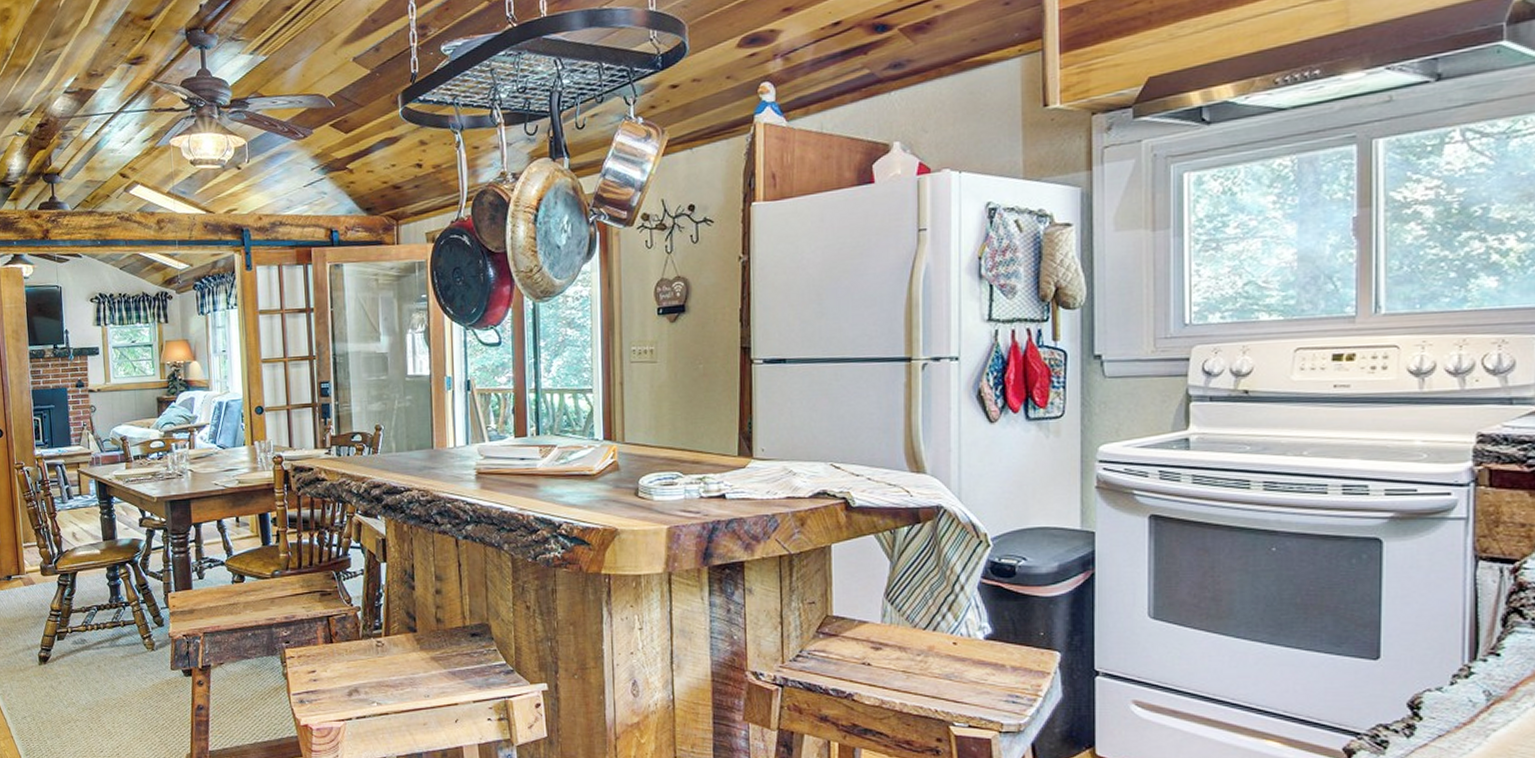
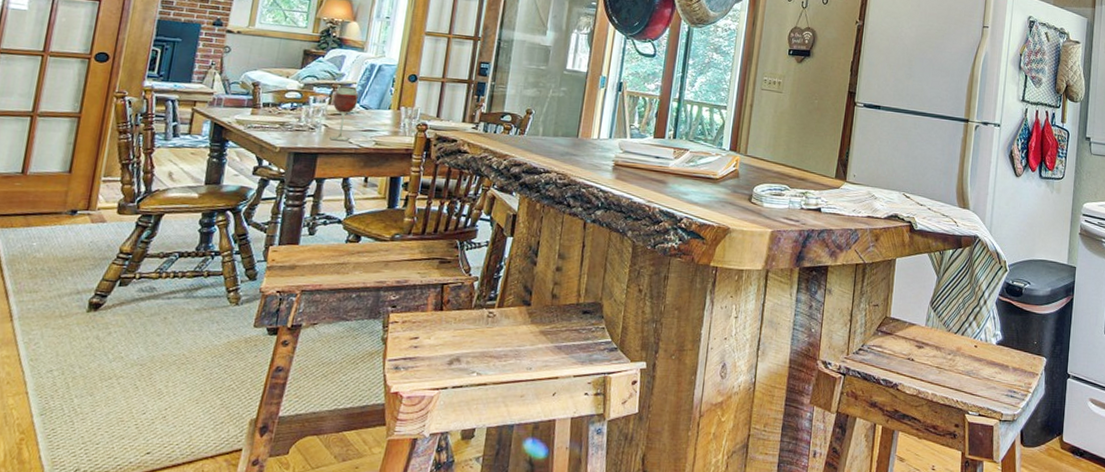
wineglass: none [192,427,216,484] -> present [329,85,359,141]

